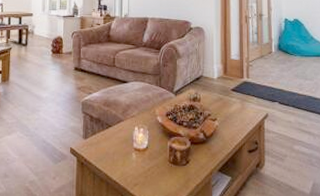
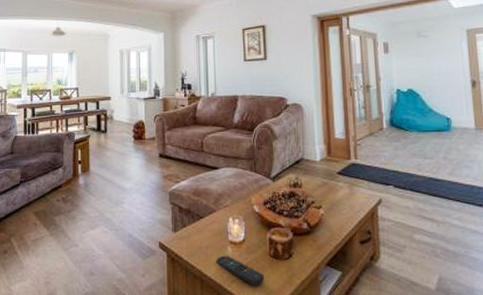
remote control: none [121,161,163,189] -> present [216,255,264,286]

